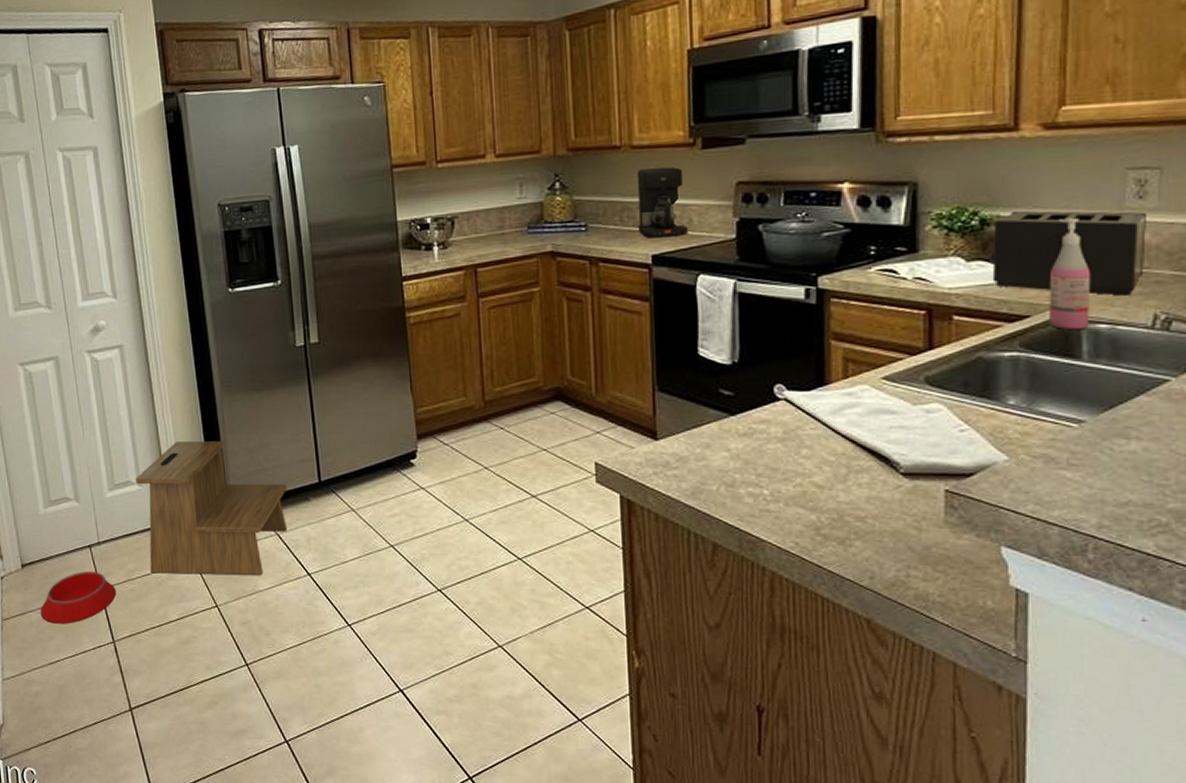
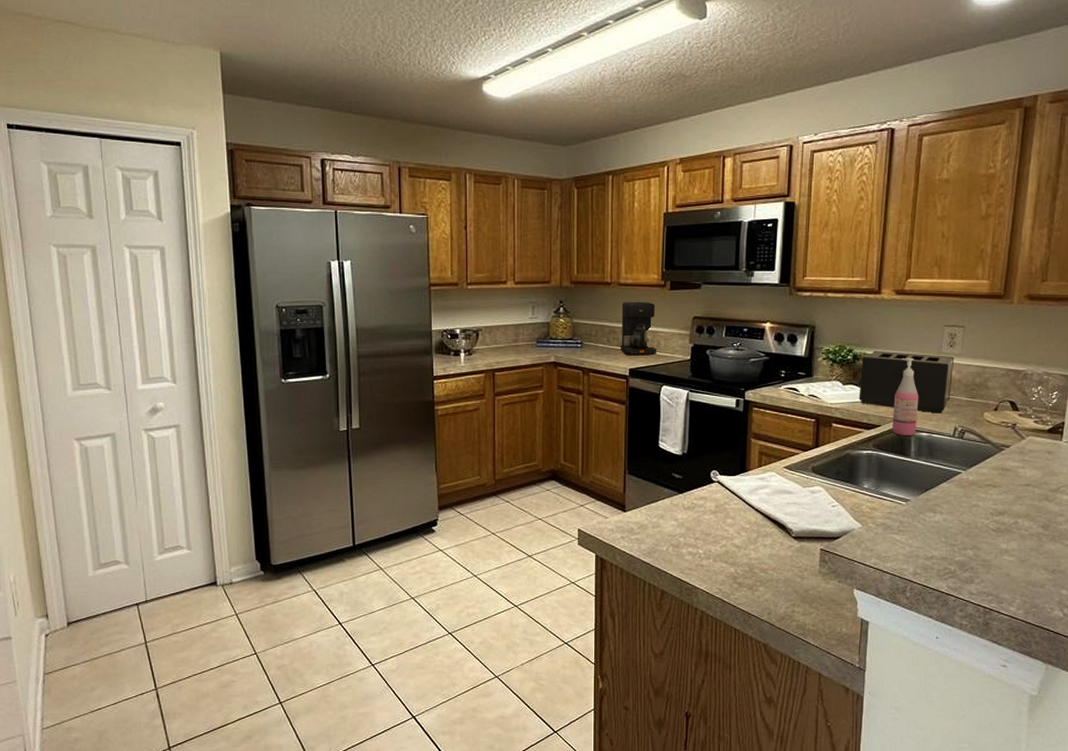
pet bowl: present [40,570,116,624] -> none [84,626,161,675]
step stool: present [135,441,288,575] -> none [185,511,325,627]

